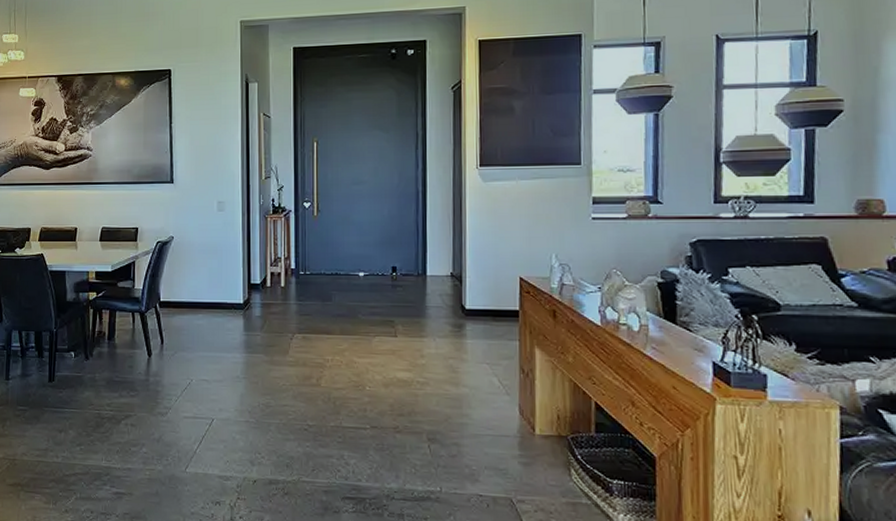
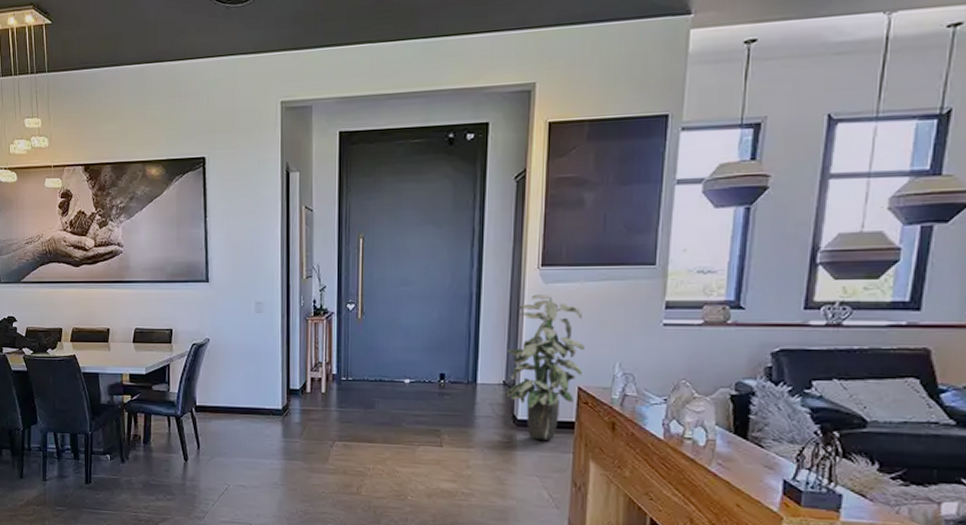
indoor plant: none [453,192,524,329] -> present [507,294,586,440]

